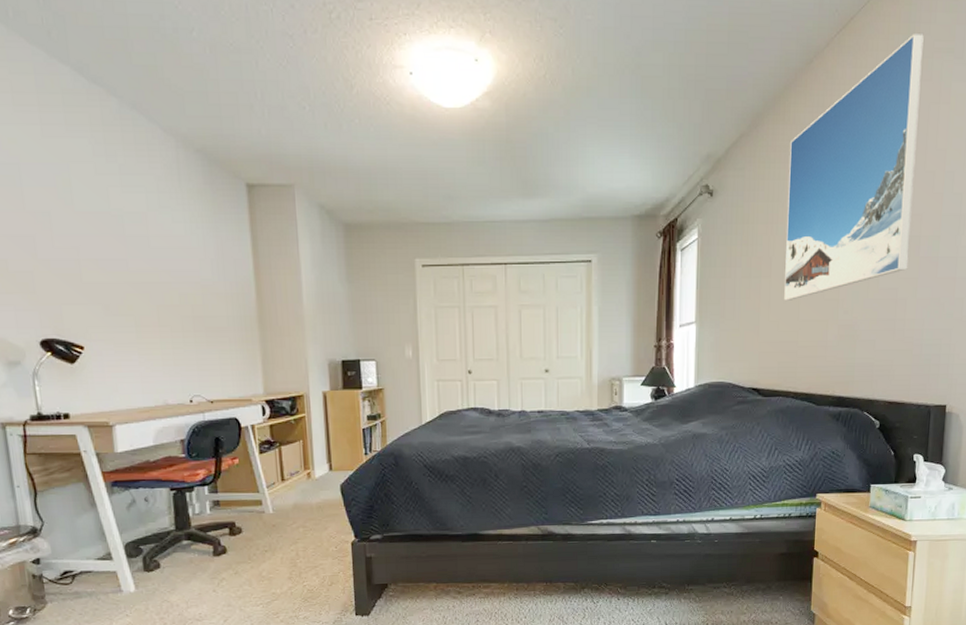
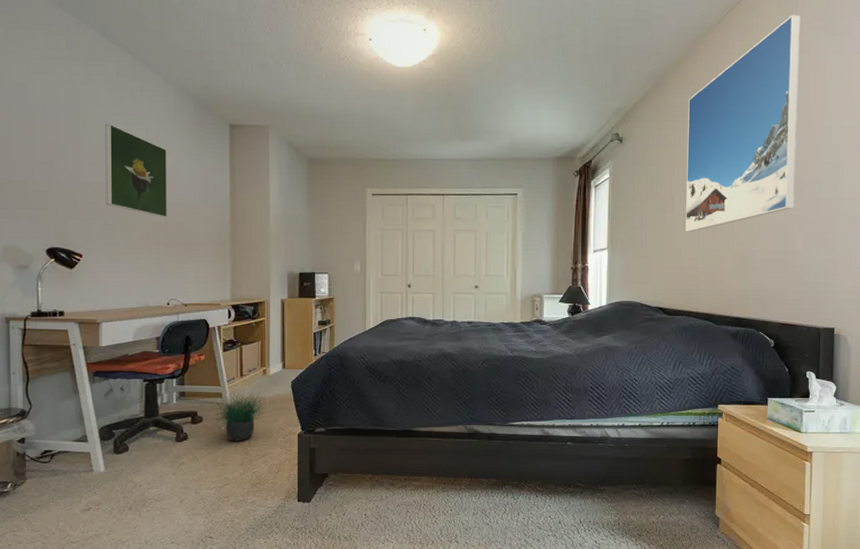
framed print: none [95,186,182,300] -> present [105,123,168,218]
potted plant: none [248,493,313,554] -> present [208,388,265,442]

